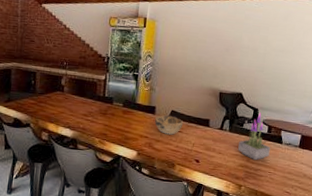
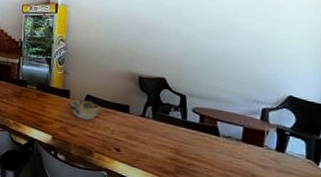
potted plant: present [238,112,270,160] -> none [165,99,205,153]

